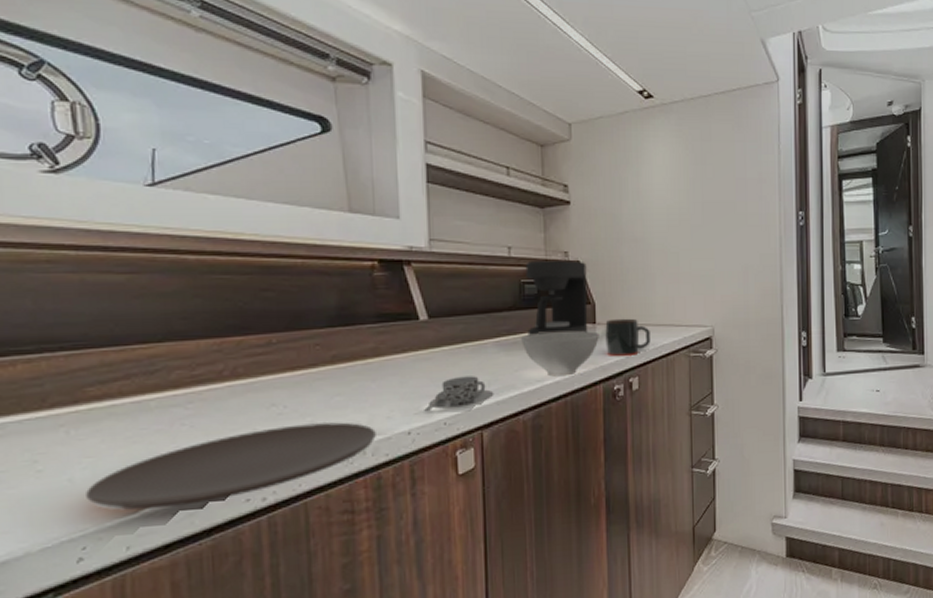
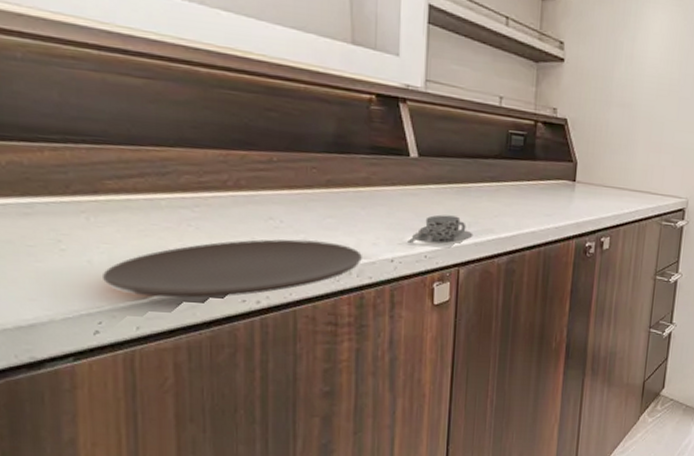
bowl: present [520,330,599,377] -> none [502,183,578,228]
coffee maker: present [525,261,588,337] -> none [510,113,573,189]
mug: present [605,318,651,357] -> none [582,179,627,217]

